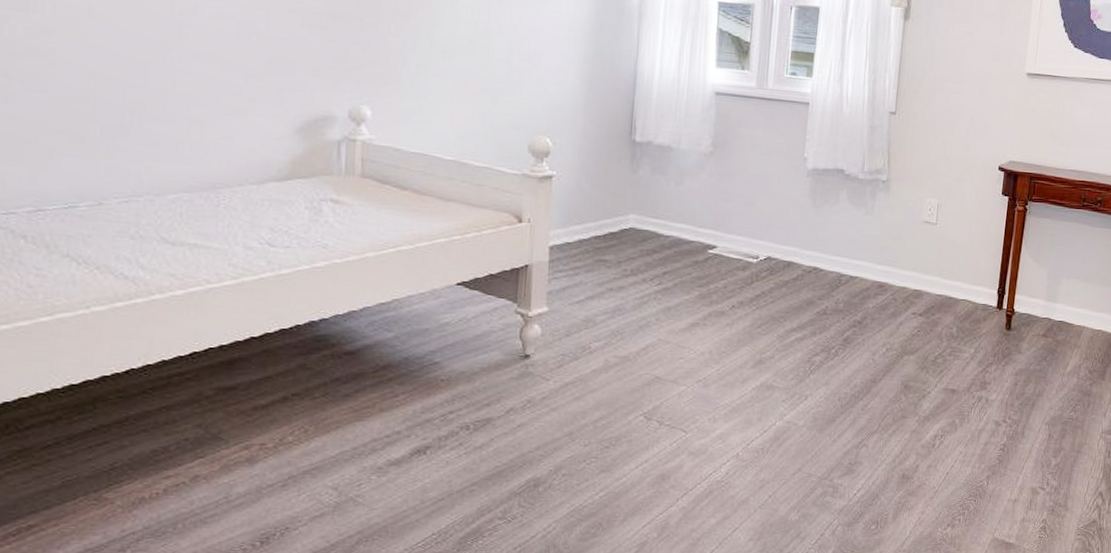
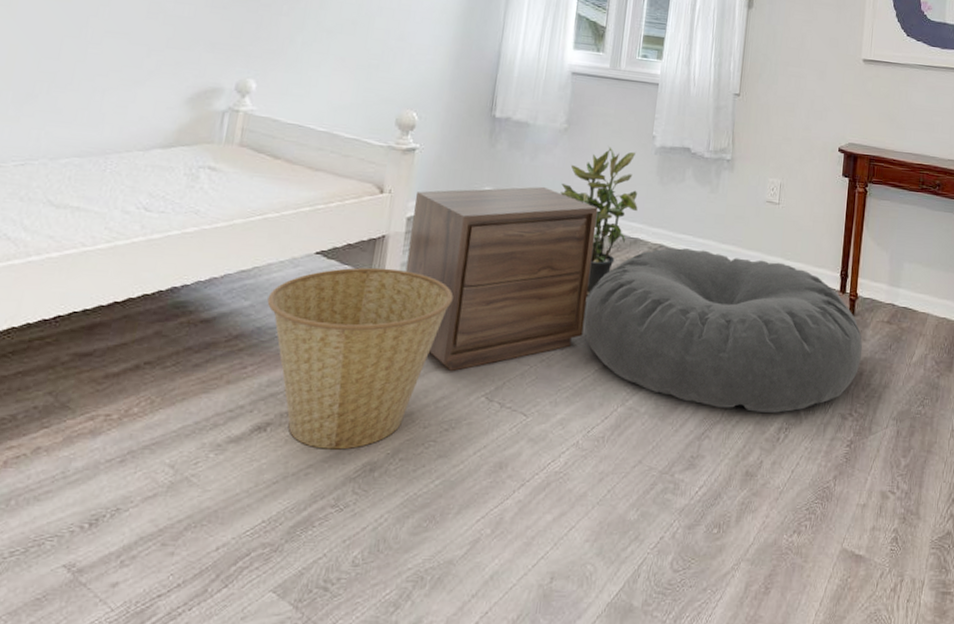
basket: none [412,296,604,470] -> present [267,267,454,451]
nightstand: none [552,212,750,393] -> present [405,186,599,371]
potted plant: none [709,170,791,319] -> present [560,146,638,296]
bean bag chair: none [738,269,1018,422] -> present [583,247,862,413]

